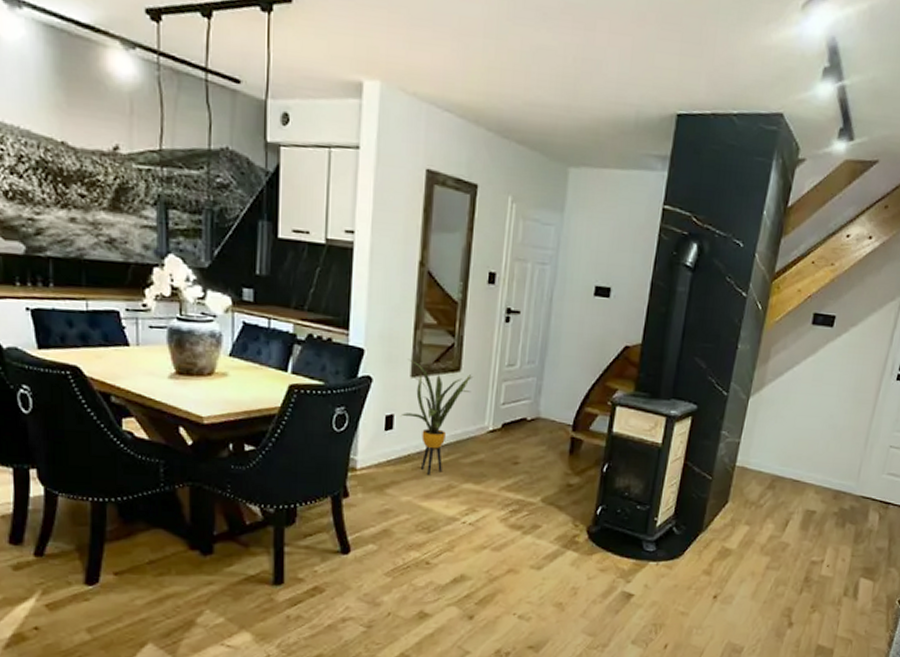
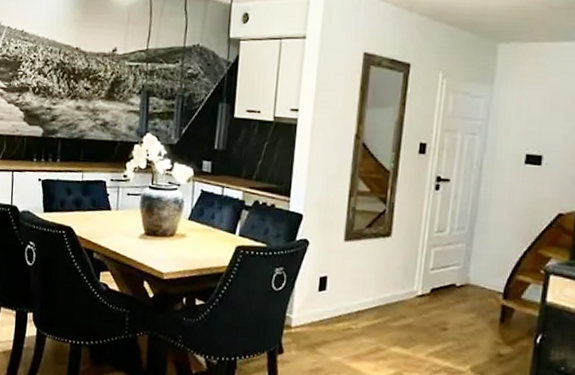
house plant: present [400,358,474,476] -> none [333,224,404,337]

